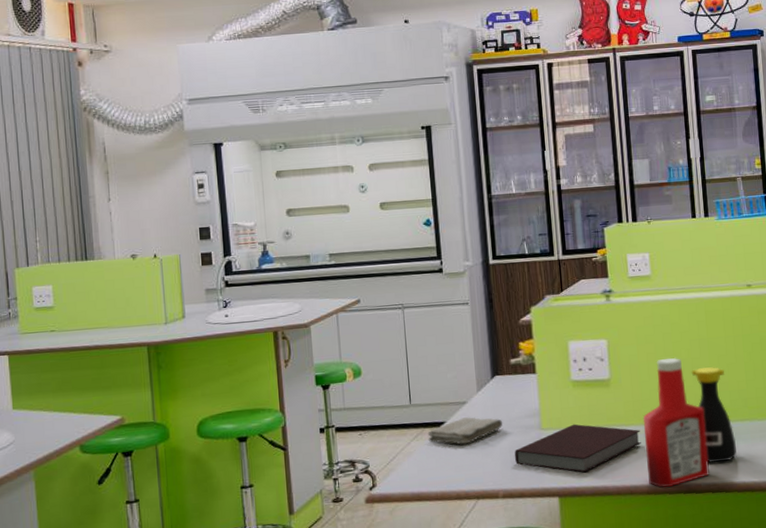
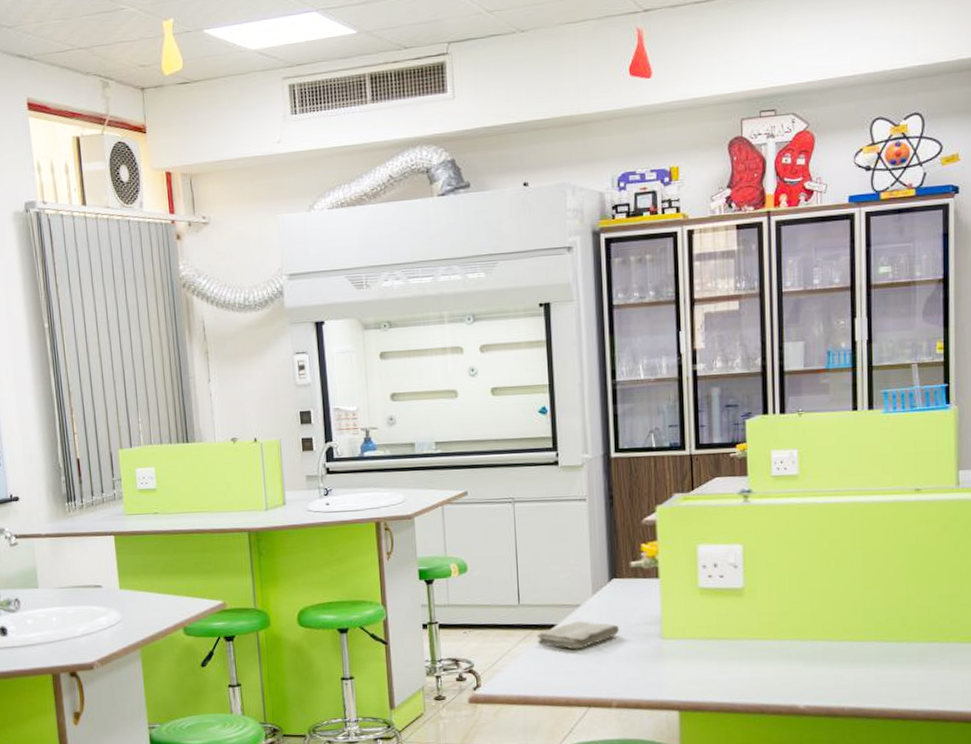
notebook: present [515,424,641,473] -> none [631,634,776,687]
ketchup bottle: present [642,357,709,488] -> none [779,567,855,710]
bottle: present [691,367,737,464] -> none [840,580,889,686]

